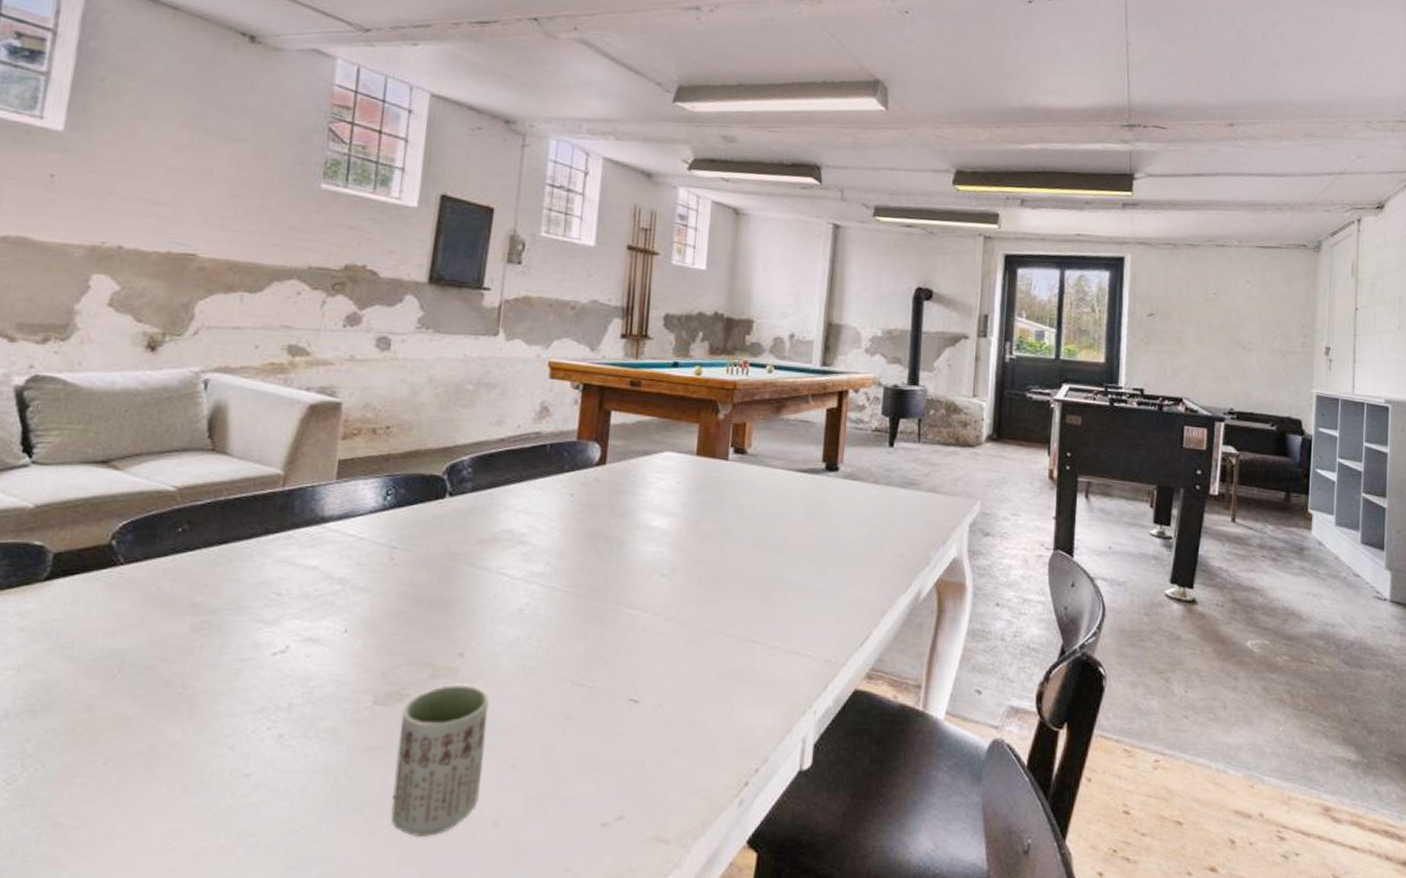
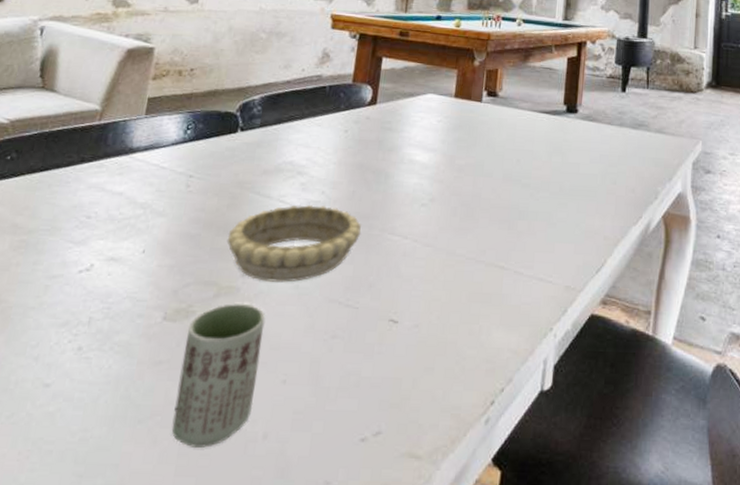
decorative bowl: none [440,577,594,662] -> present [226,205,361,283]

